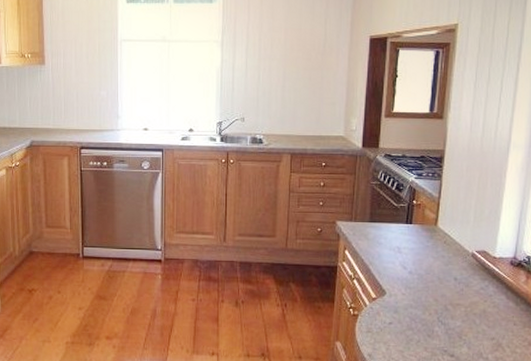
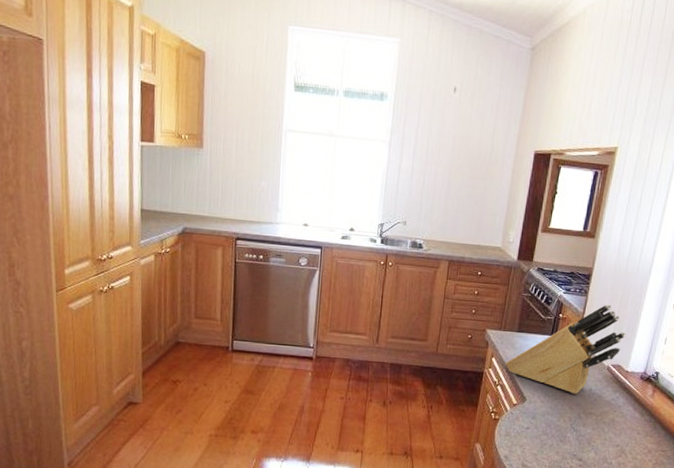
knife block: none [360,187,489,285] -> present [505,304,626,394]

